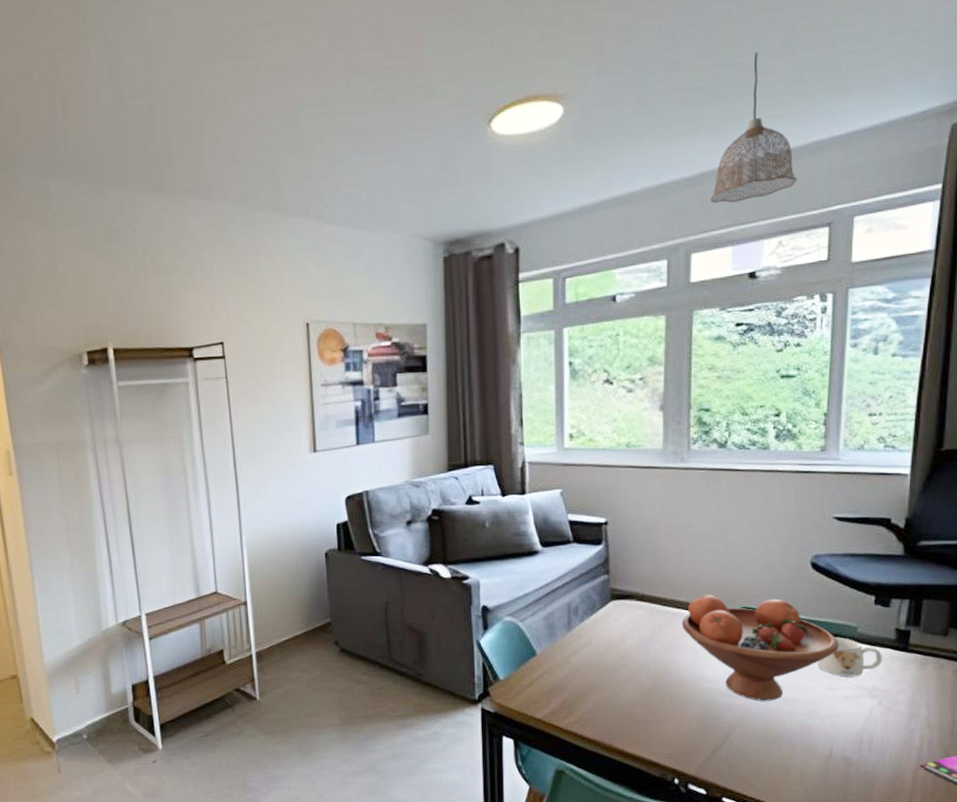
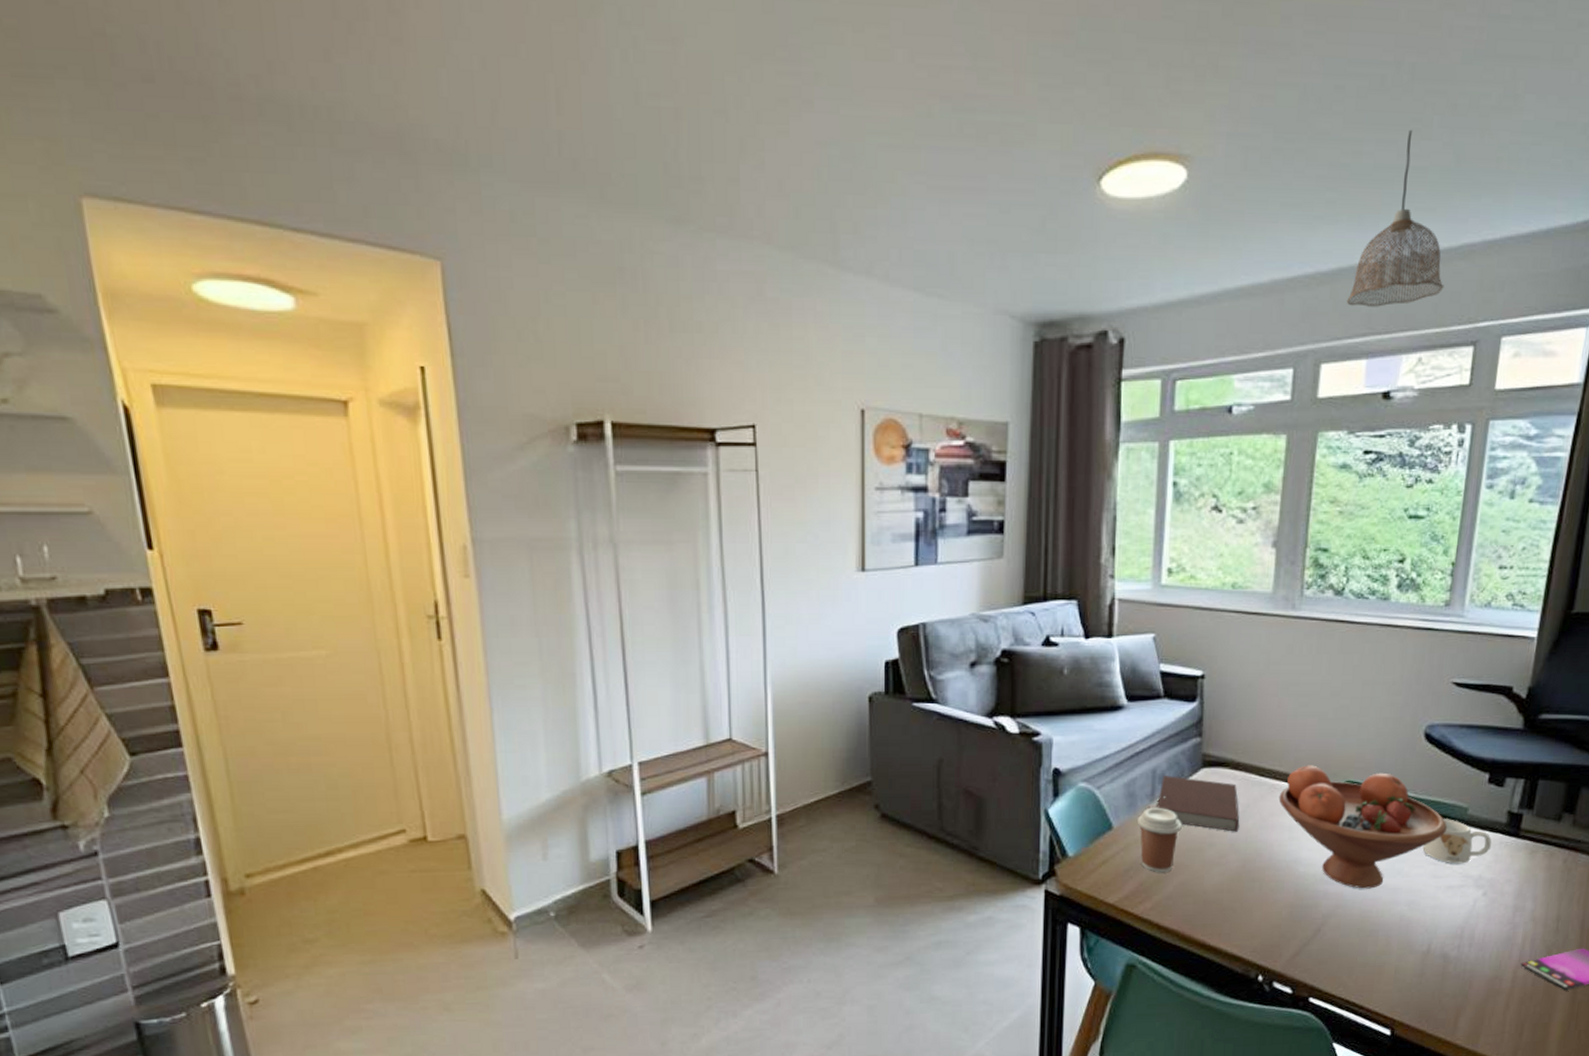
coffee cup: none [558,635,597,691] -> present [1138,807,1182,872]
notebook: none [573,607,648,655] -> present [1157,774,1240,832]

